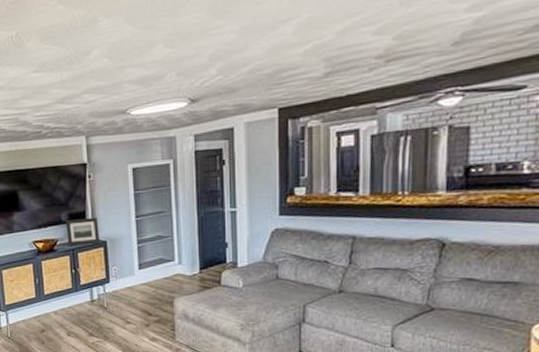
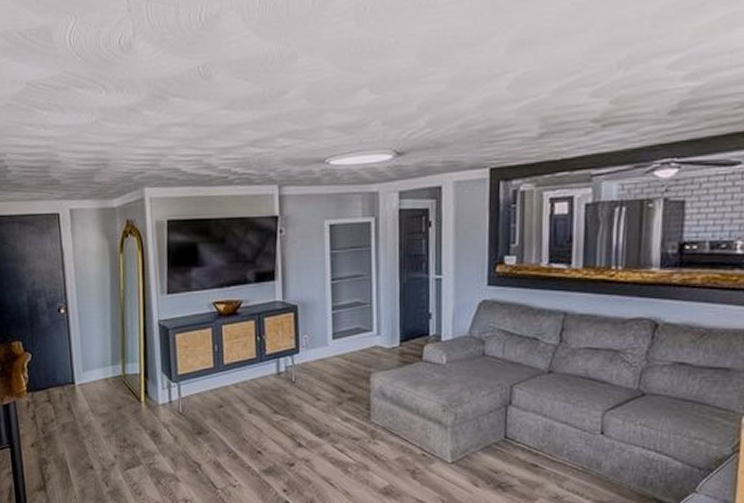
picture frame: present [65,217,100,246] -> none [251,278,290,310]

